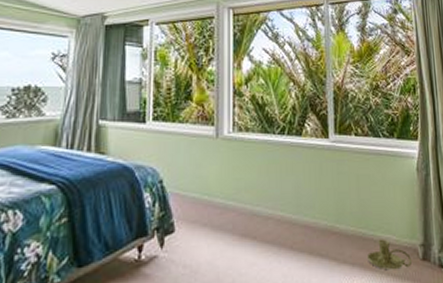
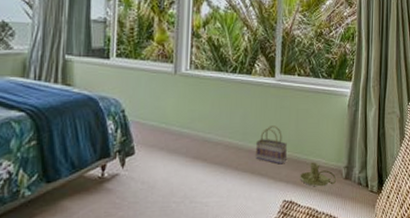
basket: none [311,195,349,243] -> present [255,126,287,164]

